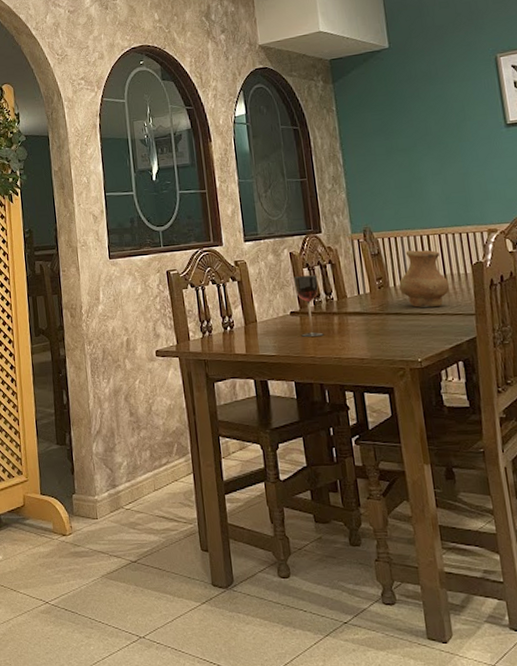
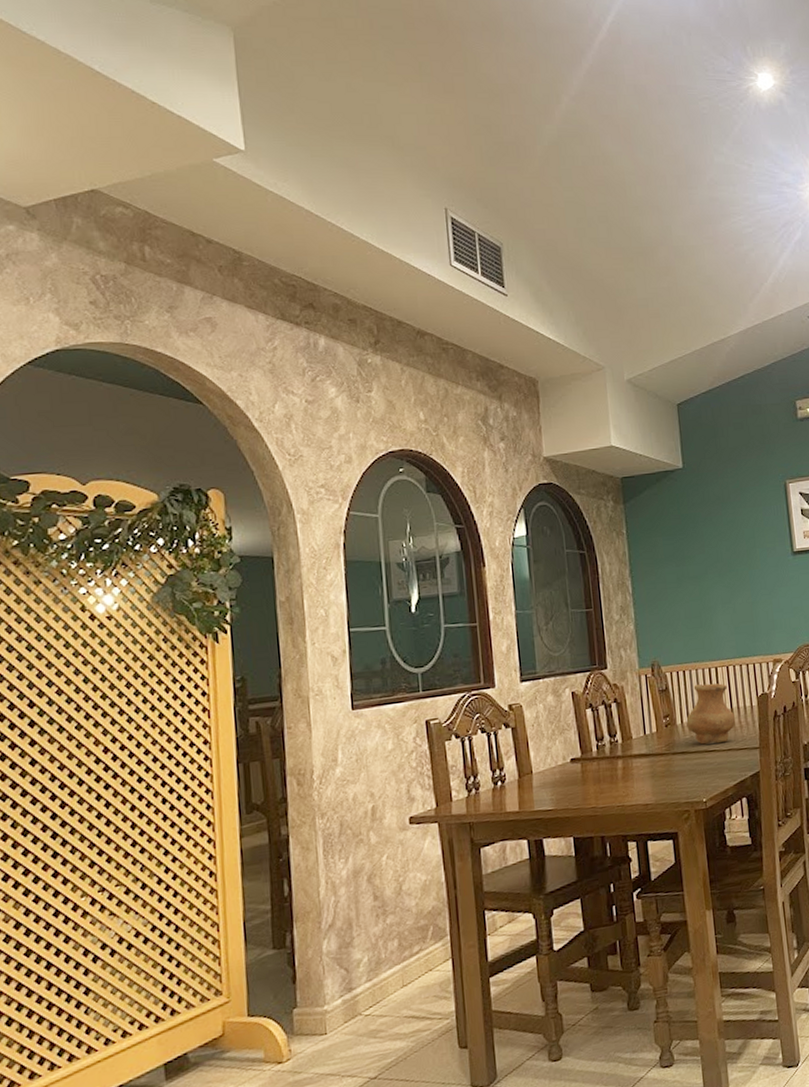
wineglass: present [293,275,324,337] -> none [574,716,607,786]

